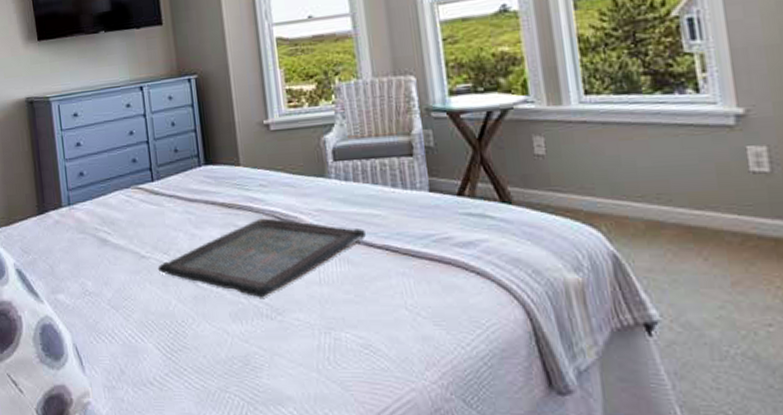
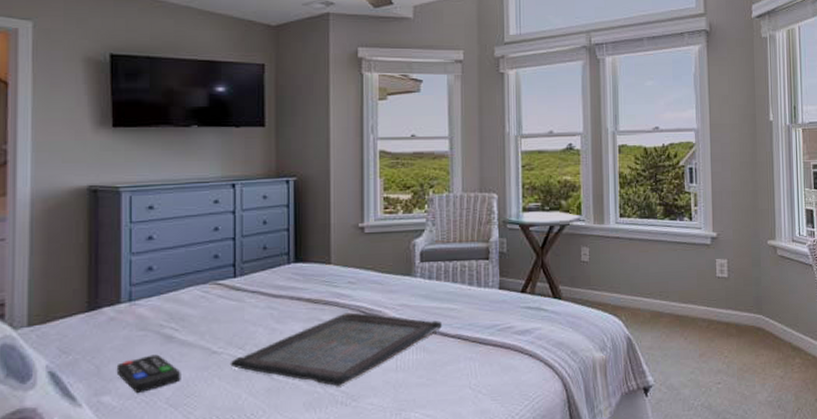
remote control: none [65,257,118,293] -> present [116,354,181,393]

